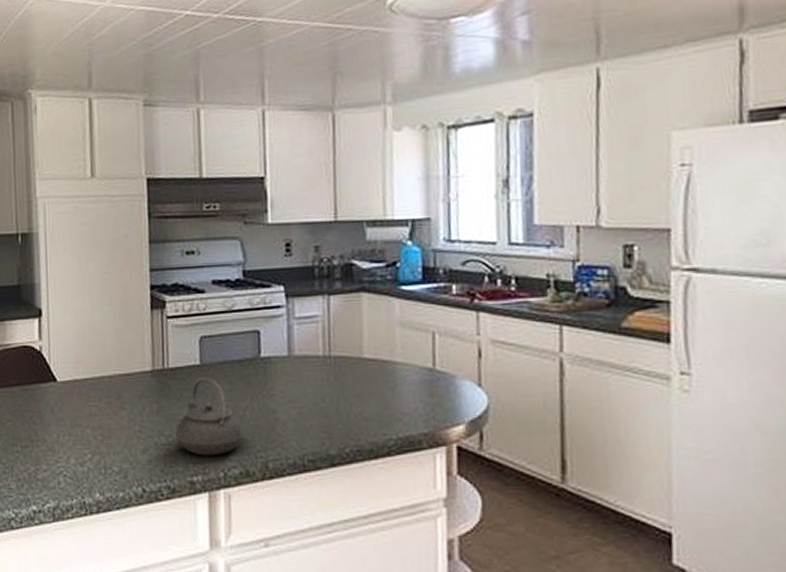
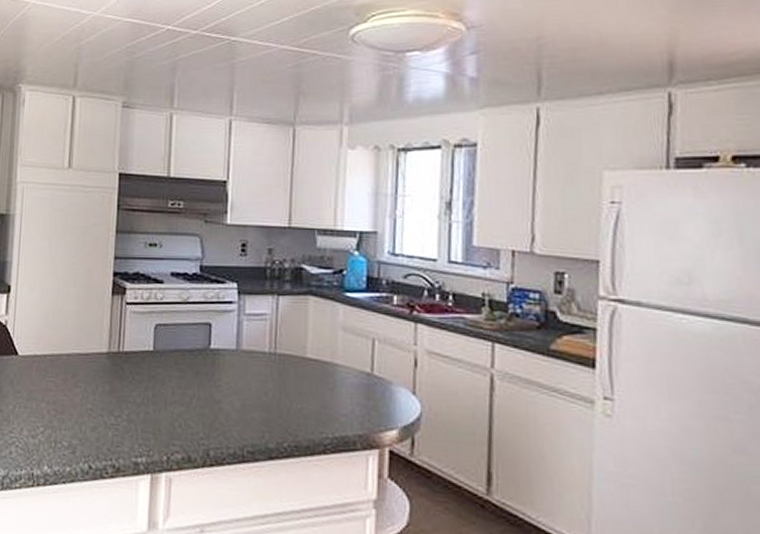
teapot: present [175,376,245,456] -> none [124,362,189,439]

